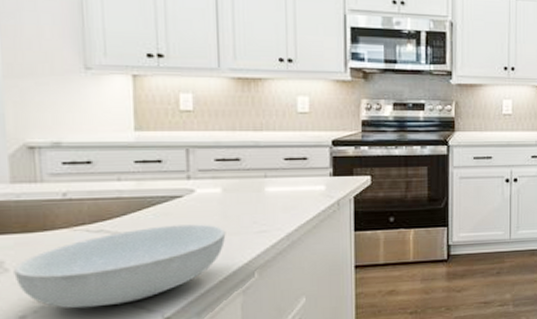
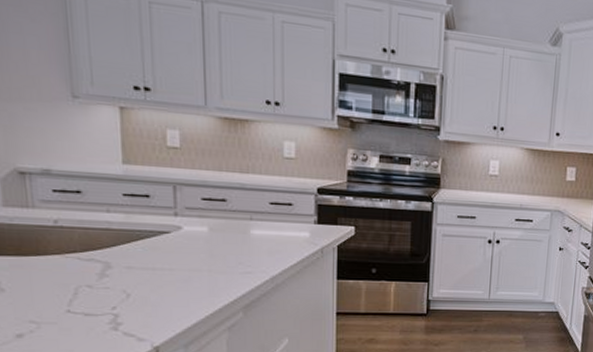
serving bowl: present [13,224,226,309] -> none [9,259,212,332]

